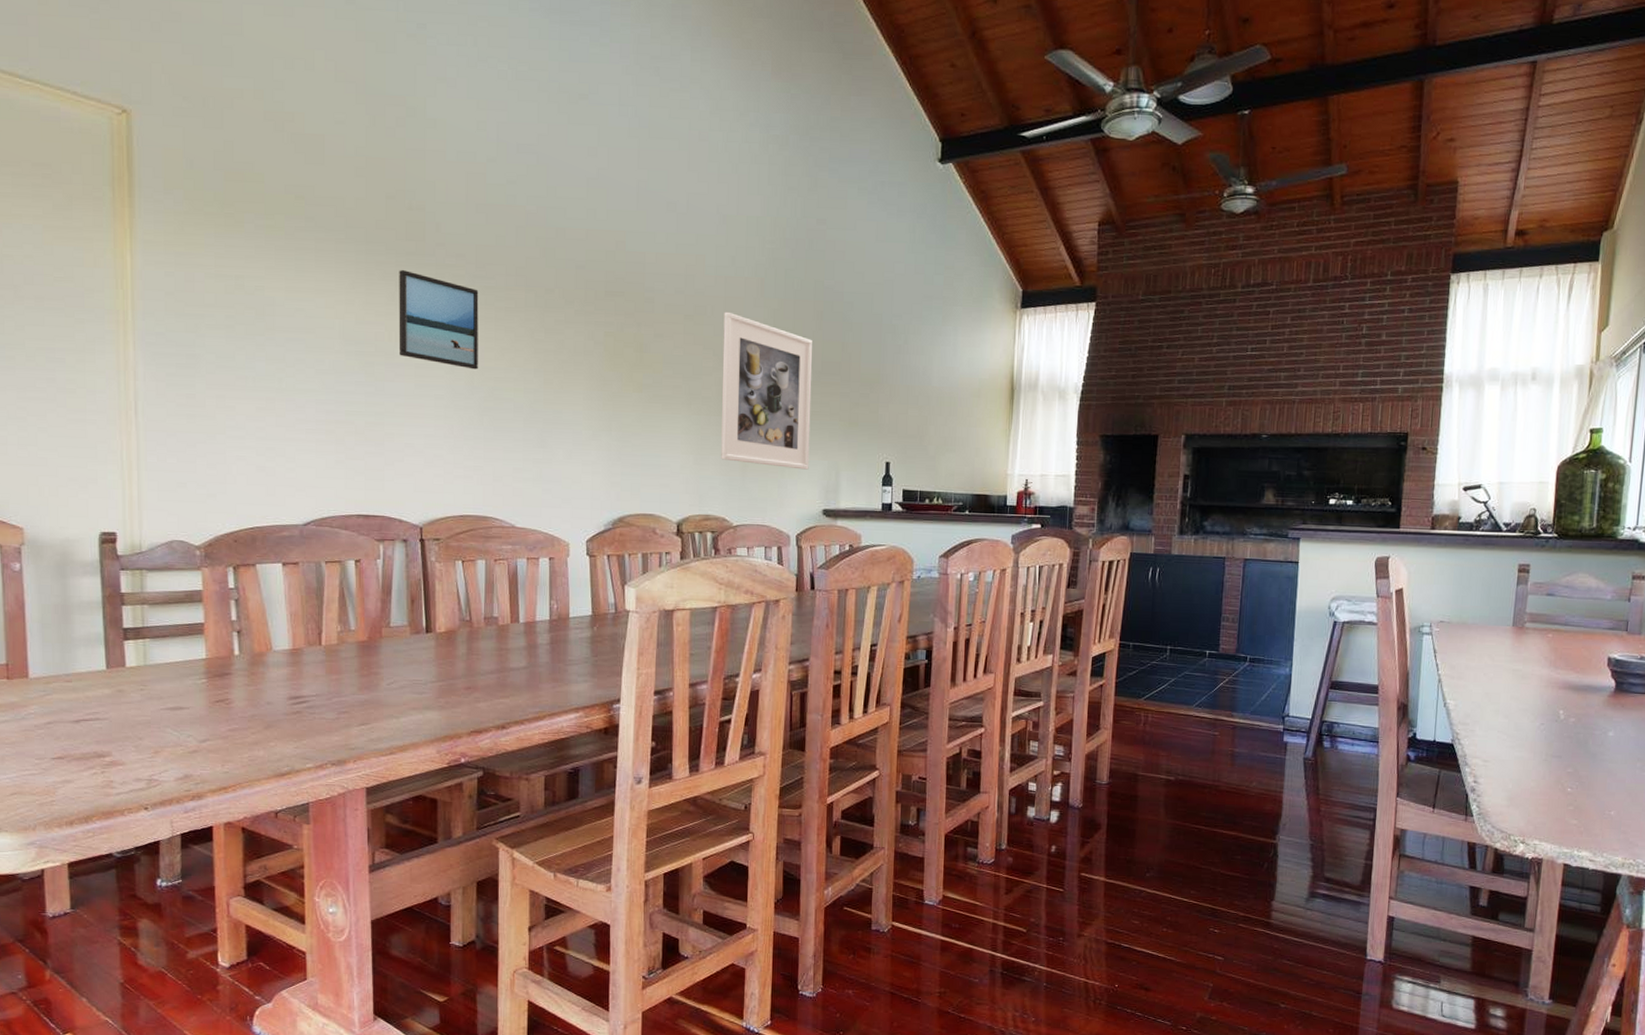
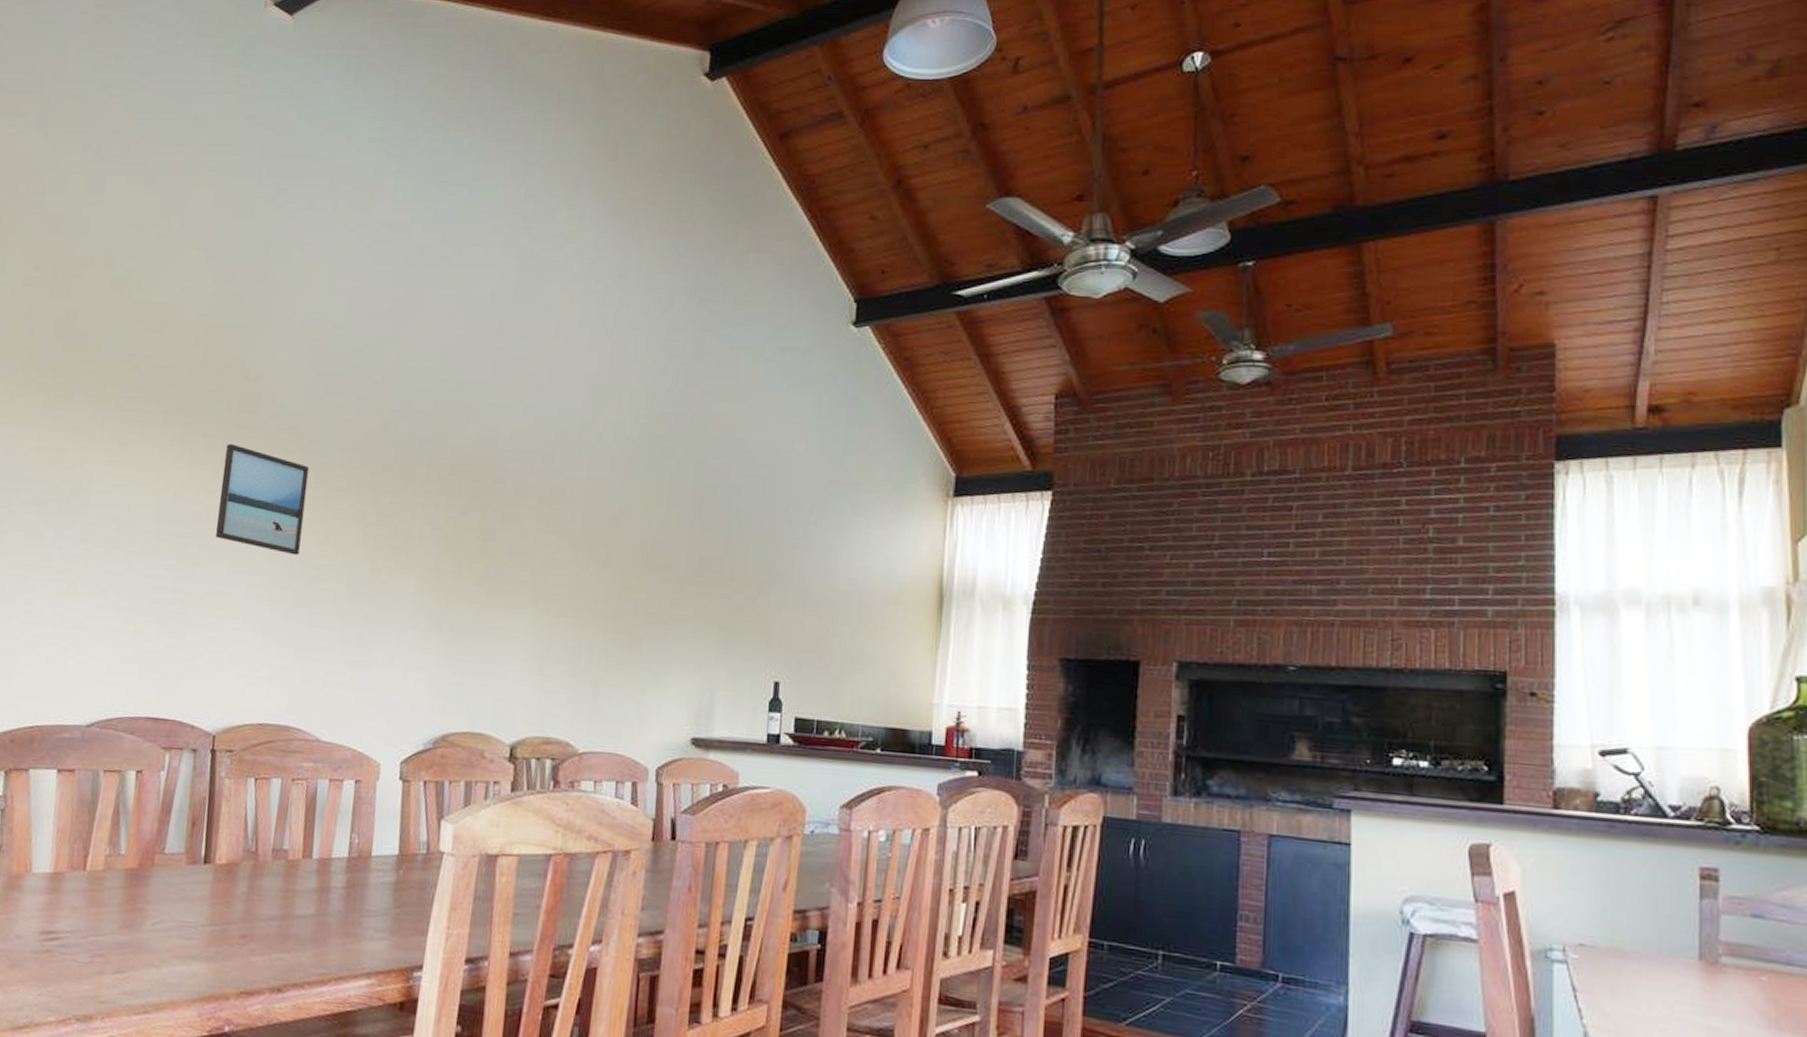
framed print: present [721,311,812,470] -> none [569,495,689,687]

